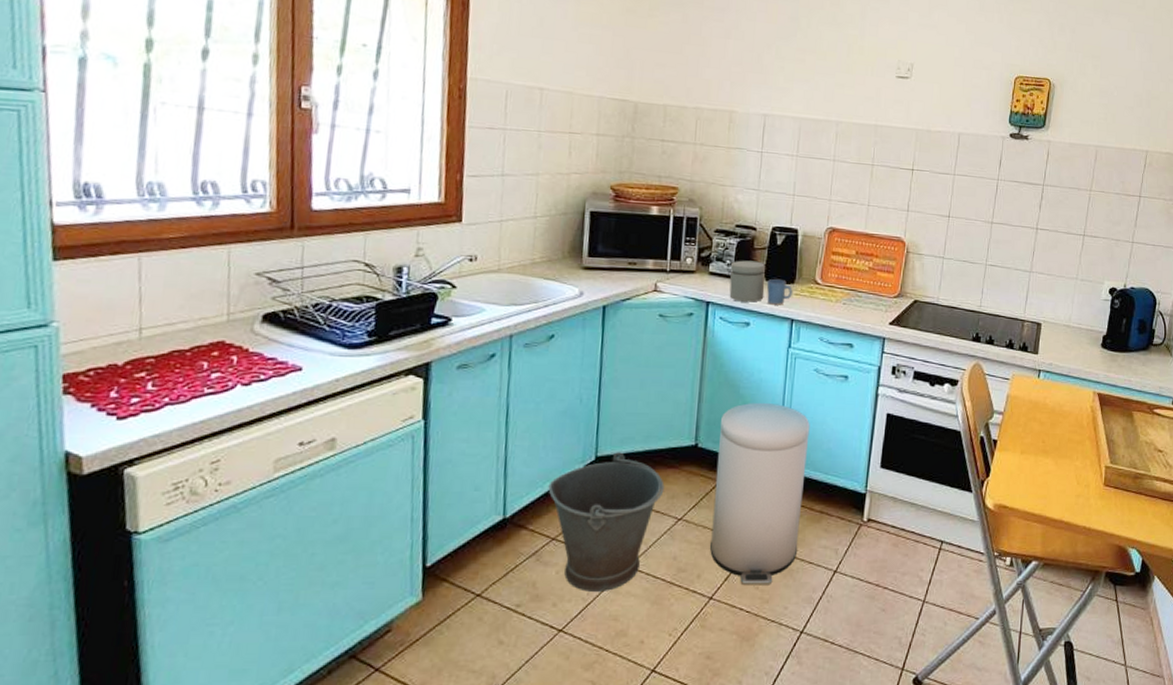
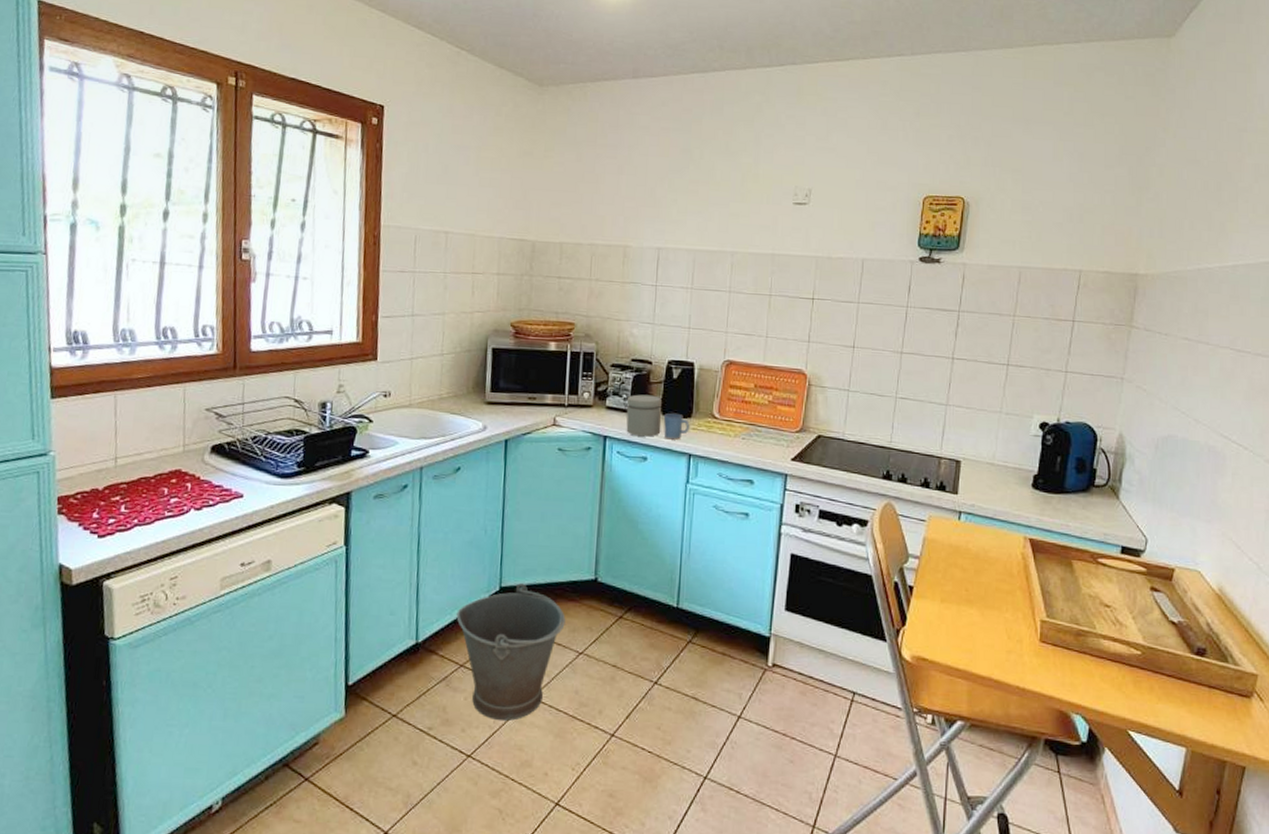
pedal bin: present [710,402,810,586] -> none [611,538,710,727]

